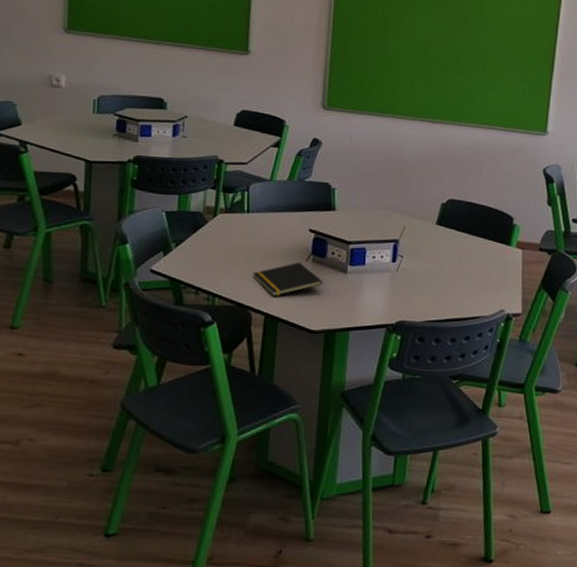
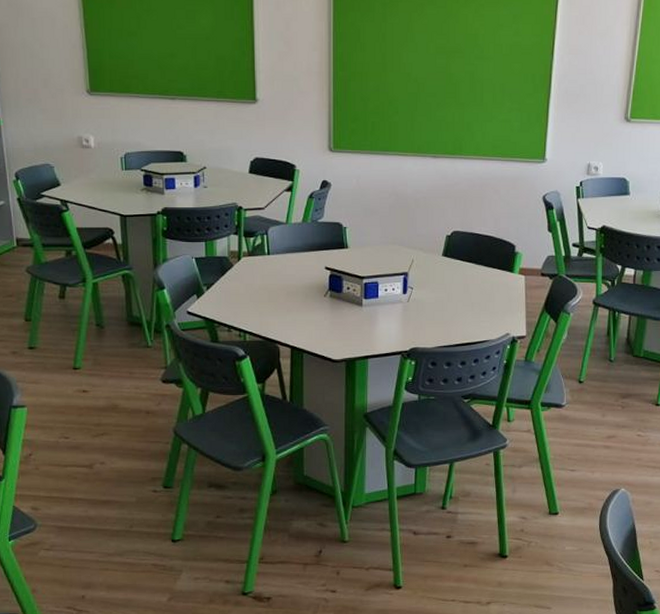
notepad: present [253,262,324,296] -> none [278,298,341,330]

